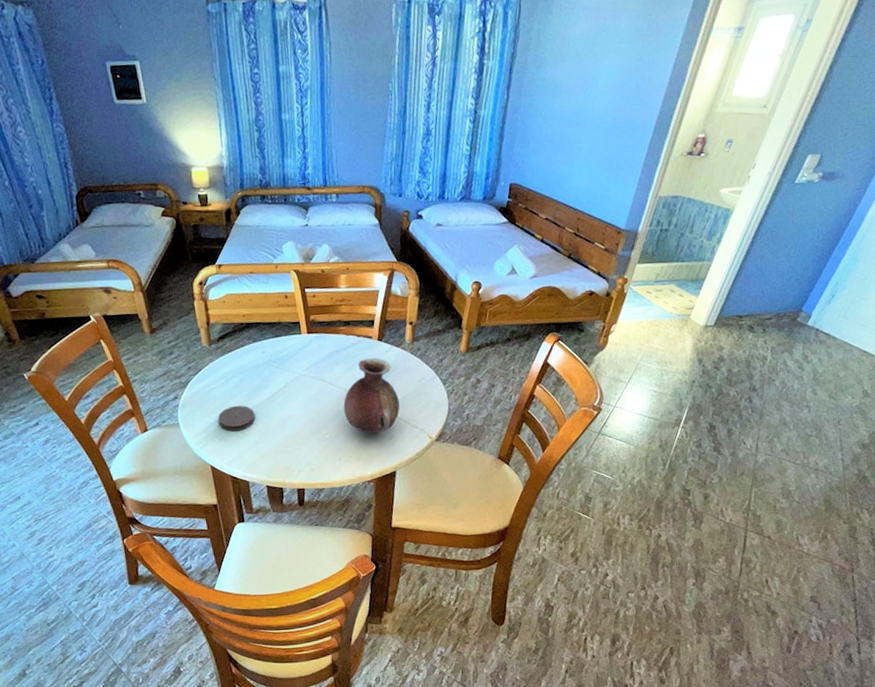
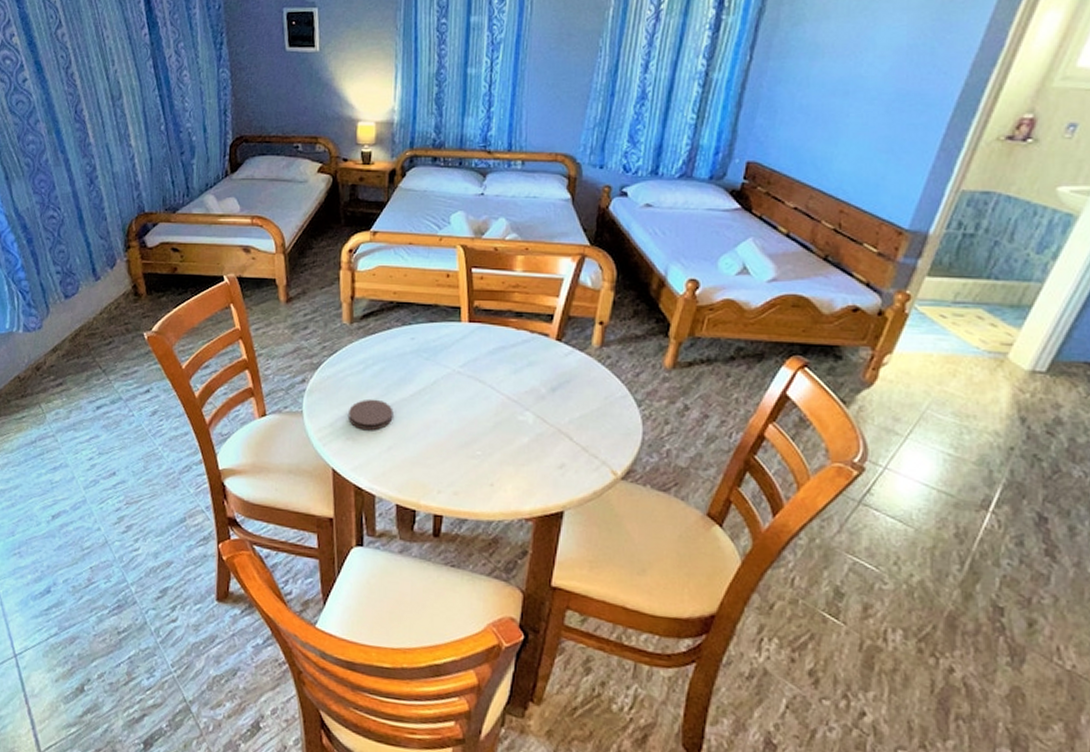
vase: present [343,357,400,434] -> none [503,360,577,458]

